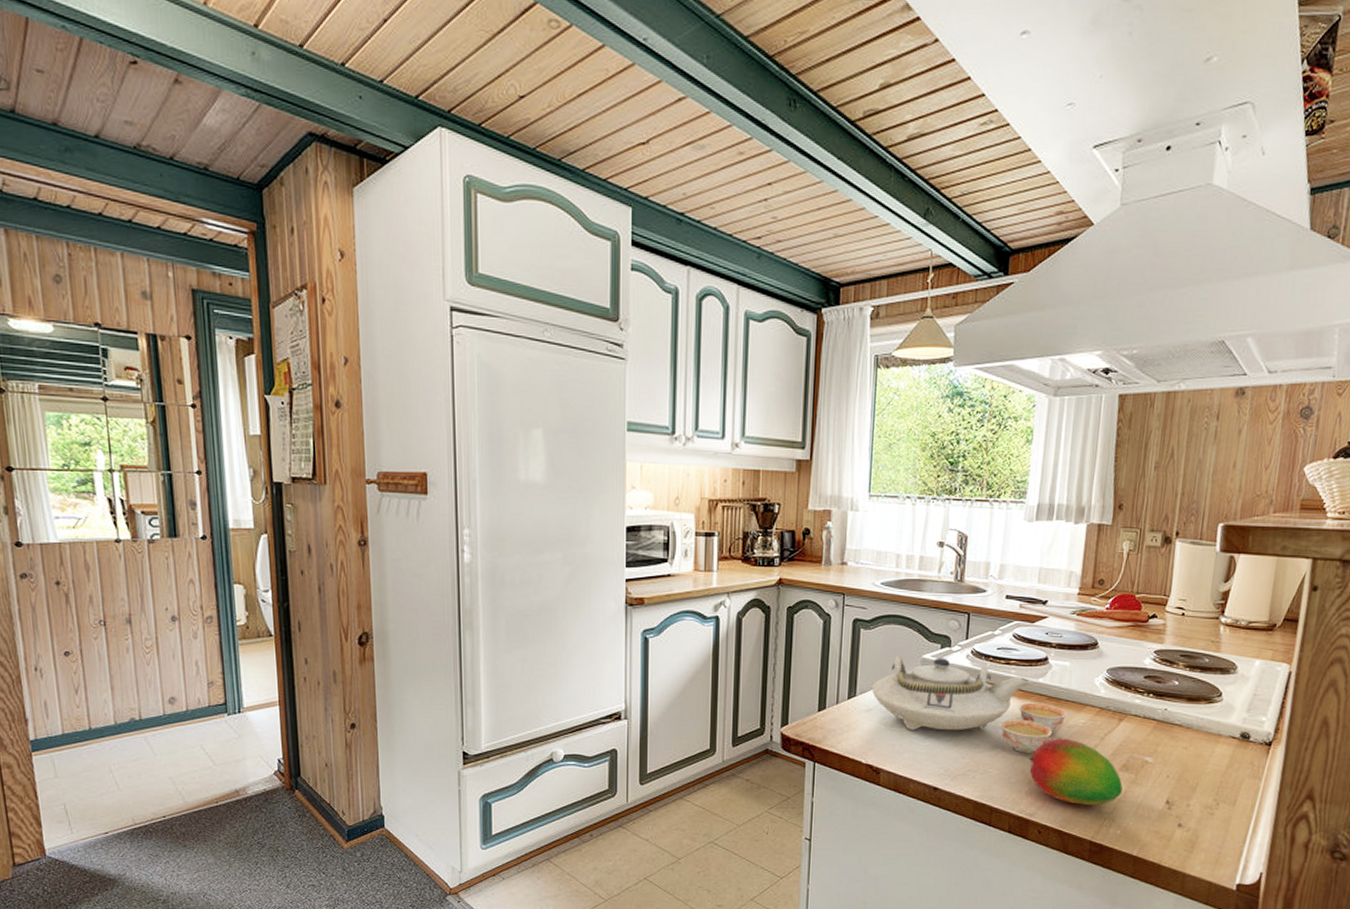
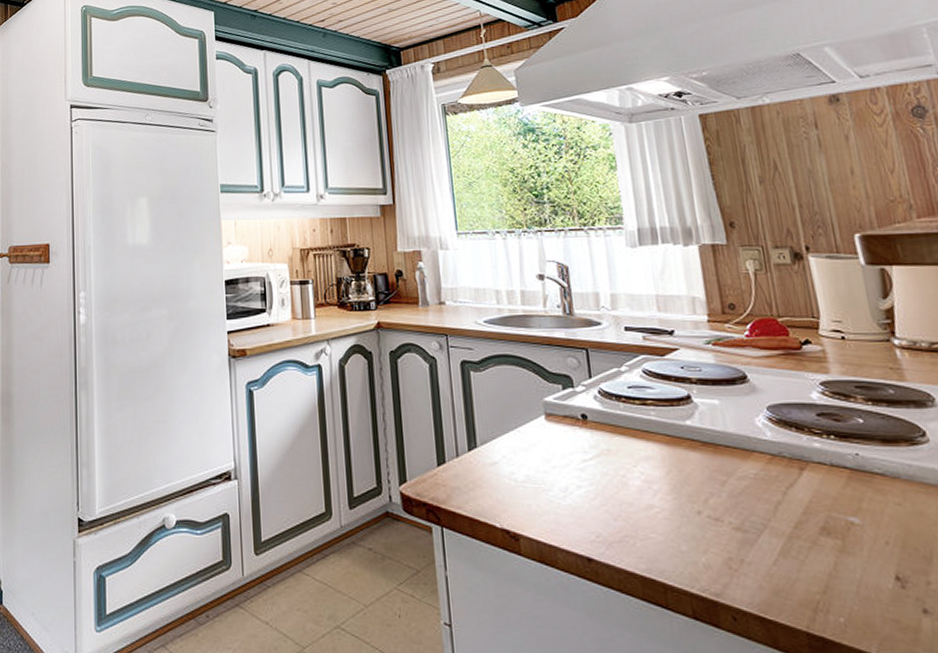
teapot: present [871,655,1067,753] -> none [492,399,732,513]
fruit: present [1029,738,1123,805] -> none [697,493,831,582]

